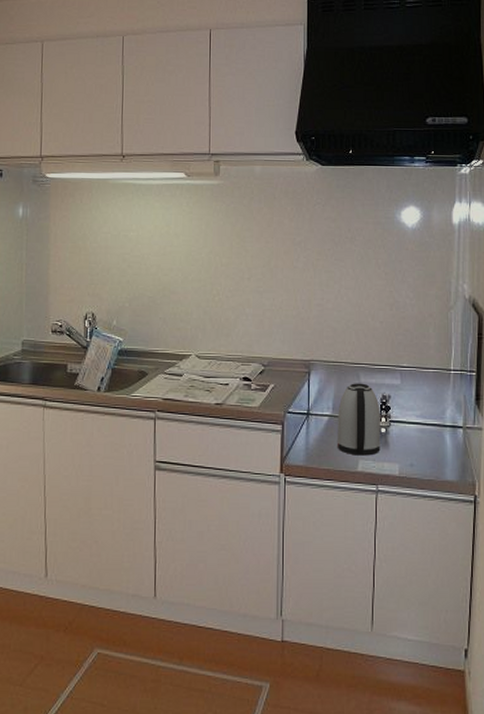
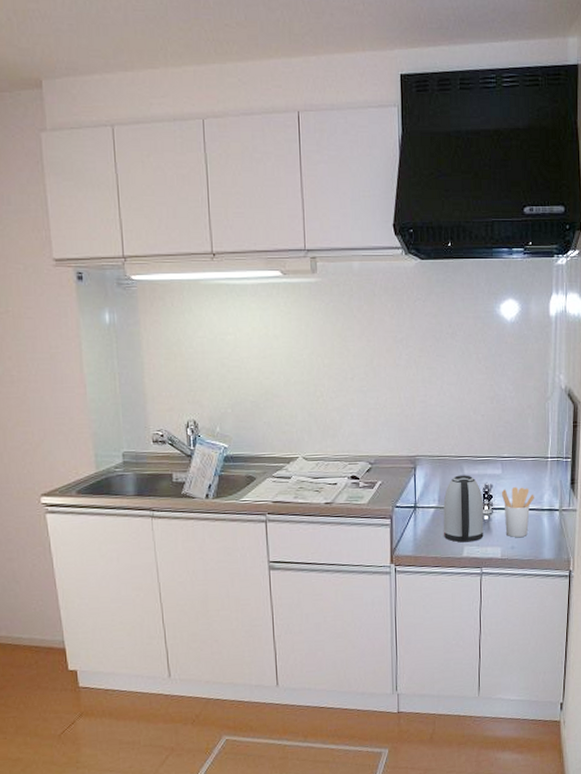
utensil holder: none [400,400,436,454] -> present [501,487,534,537]

